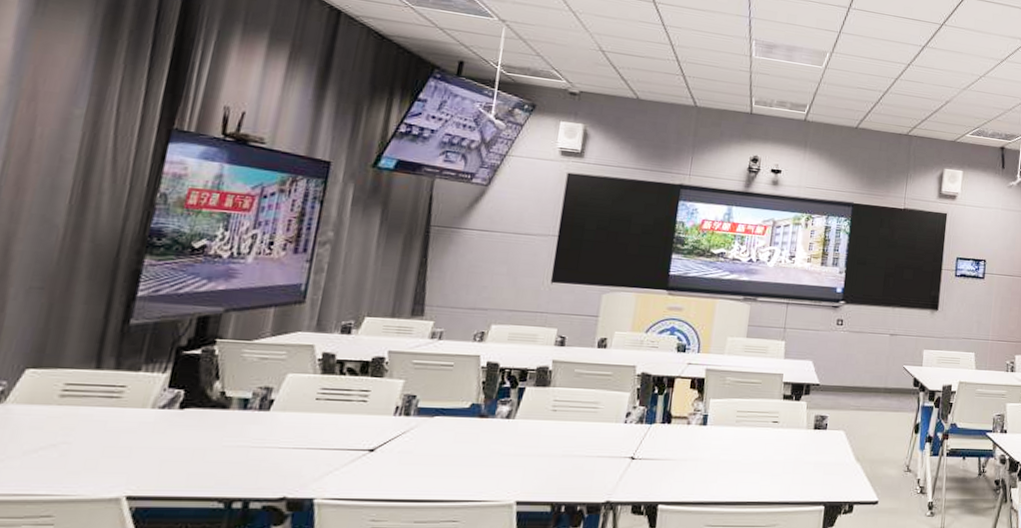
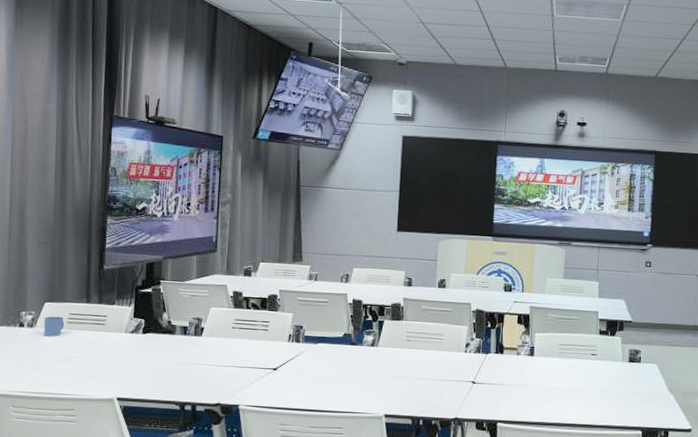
mug: none [17,387,55,416] -> present [43,316,65,337]

